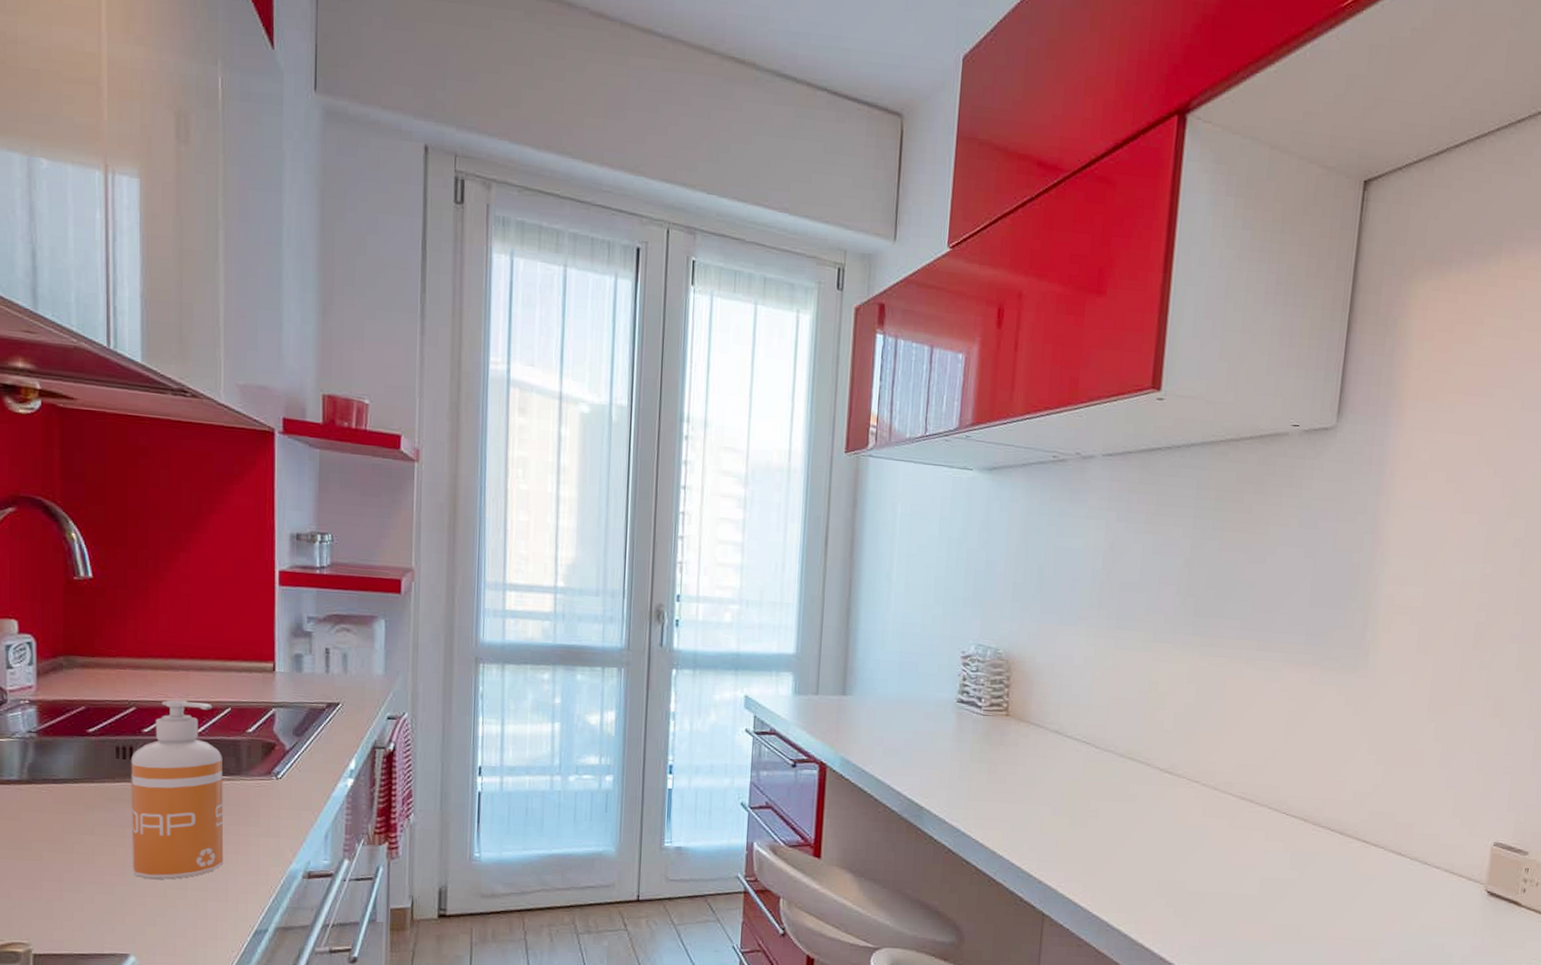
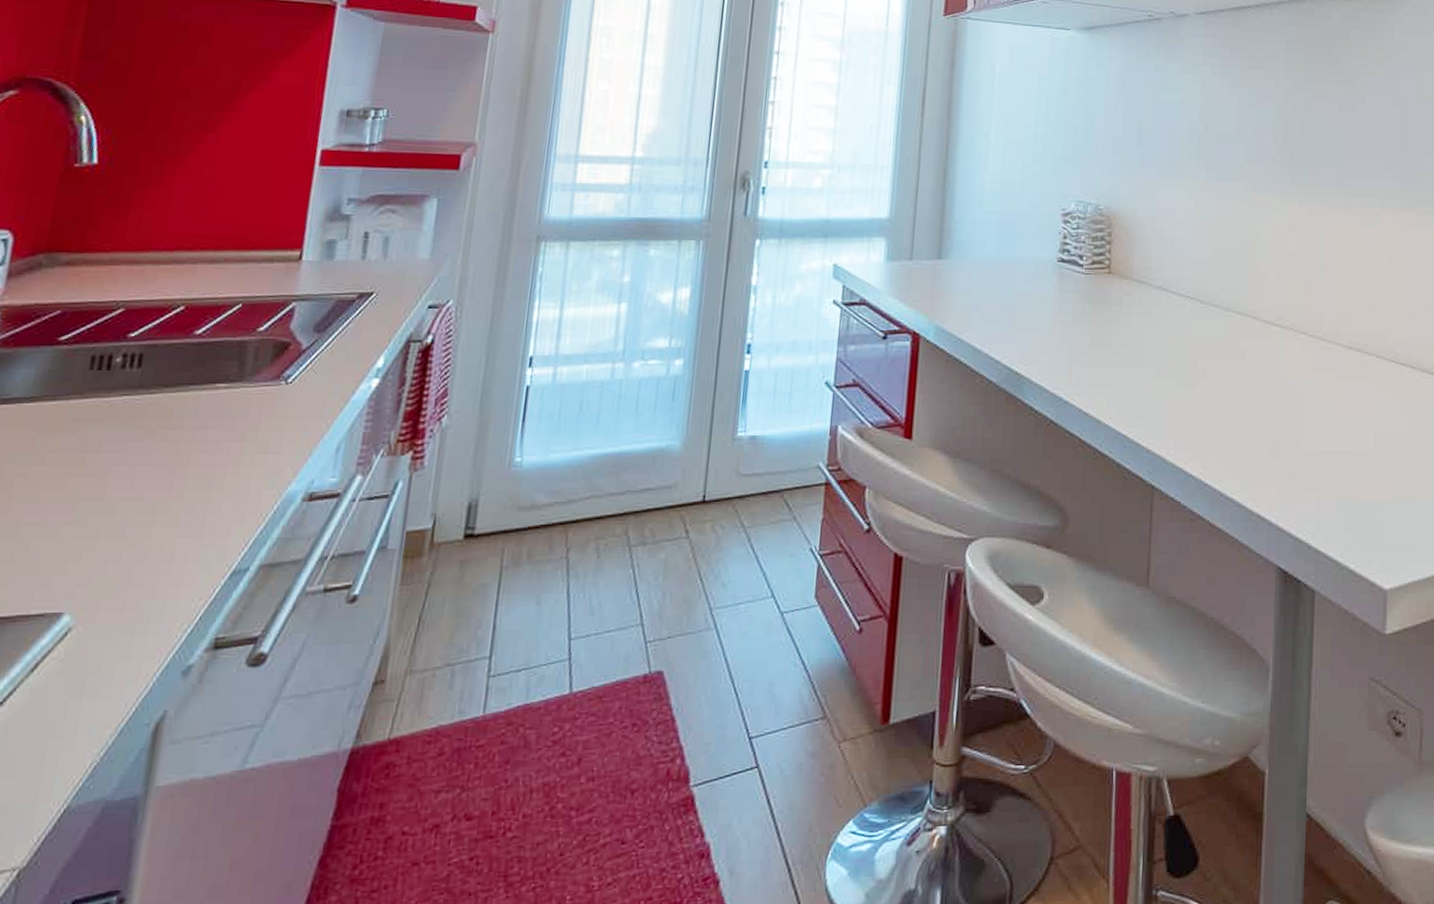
soap dispenser: present [130,699,224,880] -> none [86,296,223,515]

